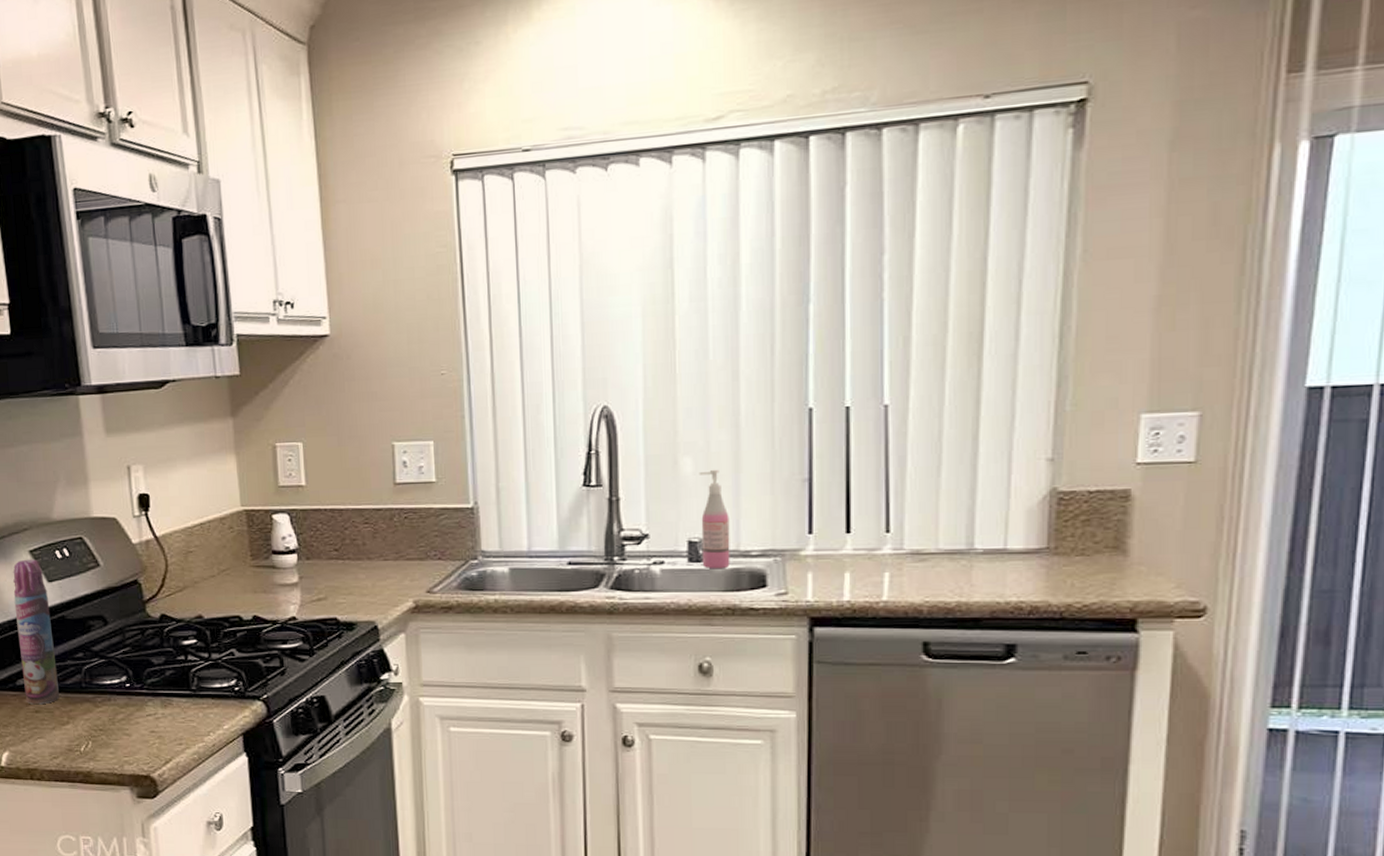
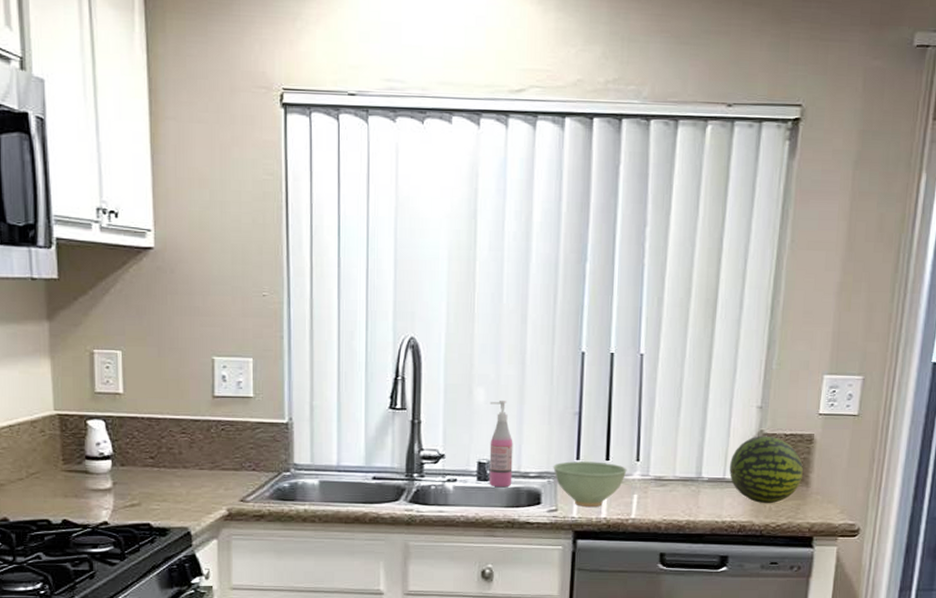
bowl: none [780,535,874,588] -> present [553,461,627,507]
fruit: none [1011,494,1117,579] -> present [729,435,803,504]

